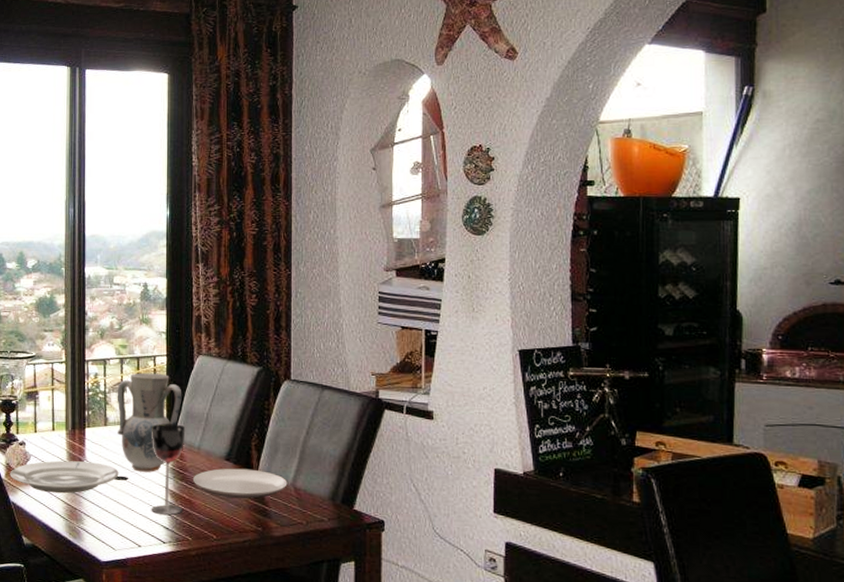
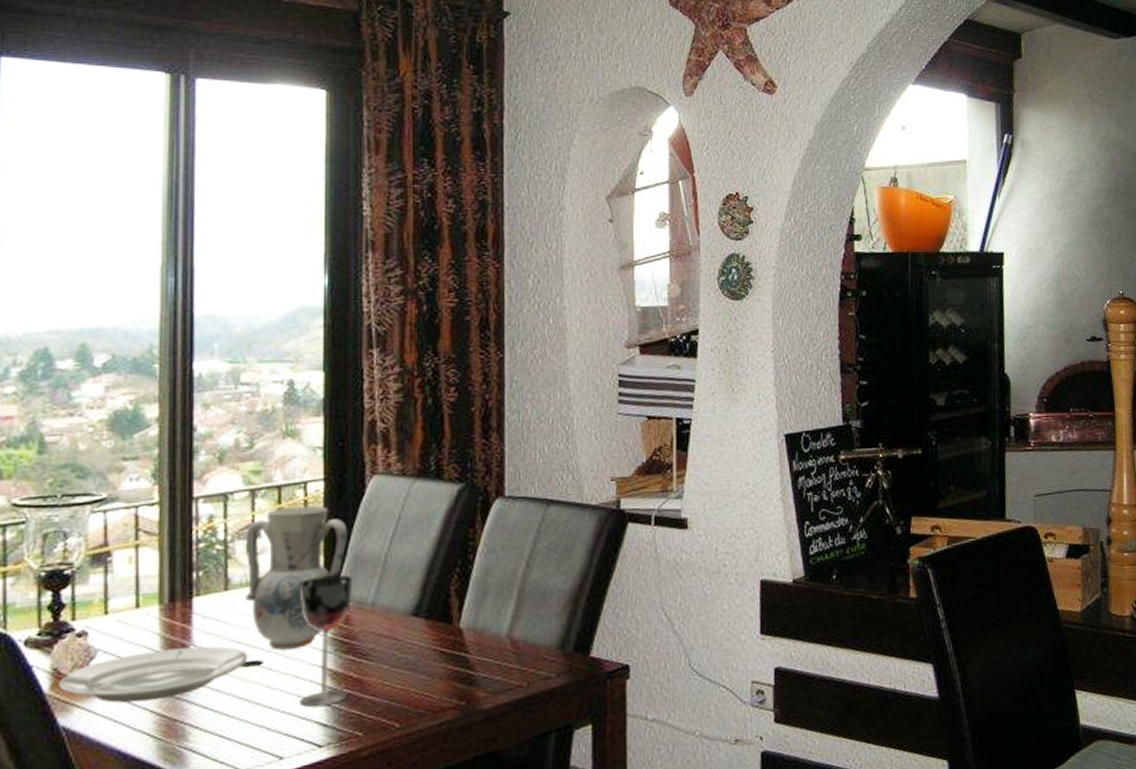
plate: present [192,468,288,499] -> none [363,623,501,668]

